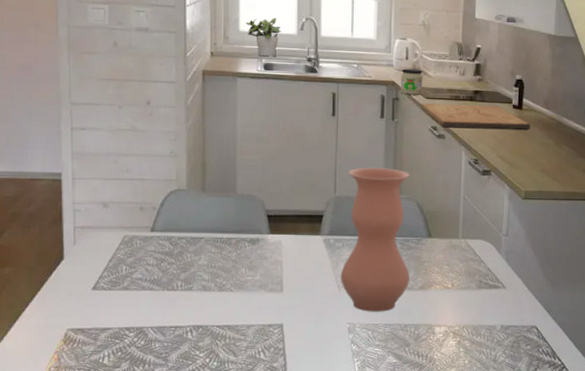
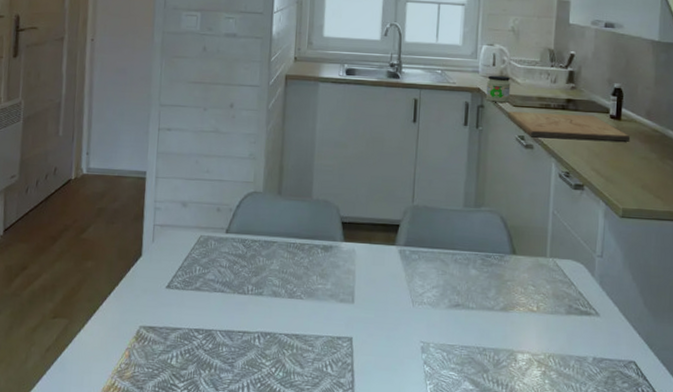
potted plant: present [246,18,281,57] -> none [330,24,365,62]
vase: present [341,167,410,312] -> none [415,176,494,332]

